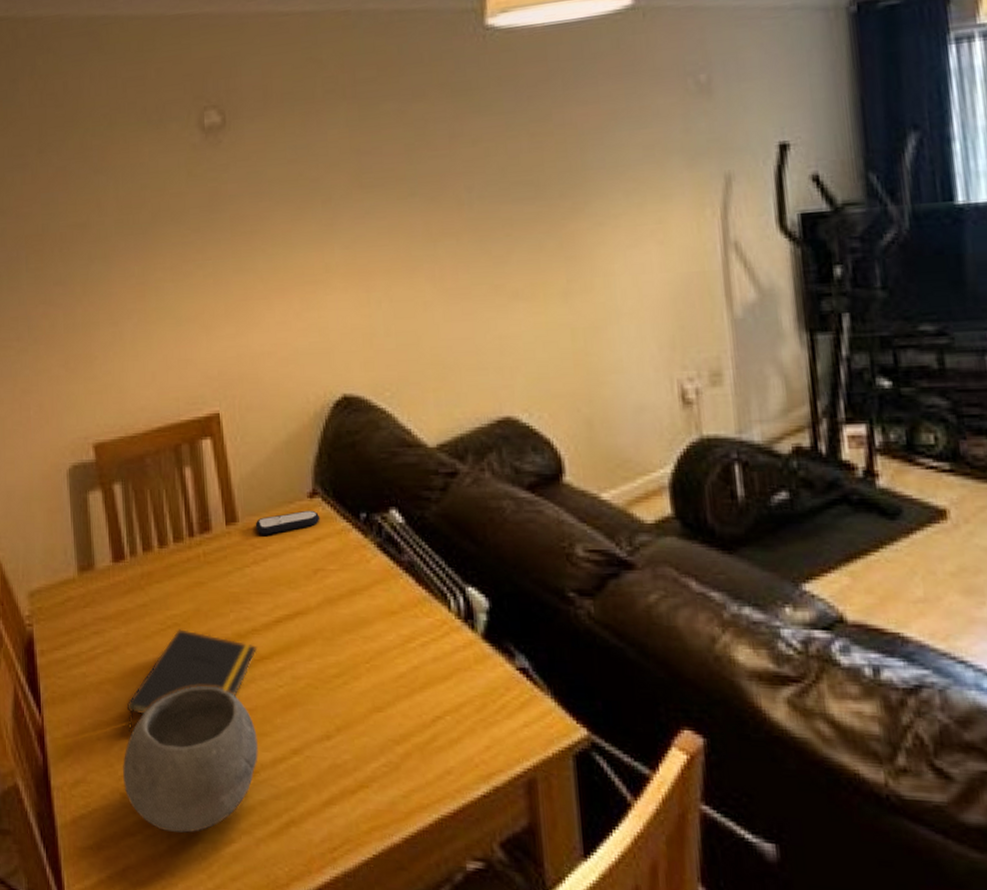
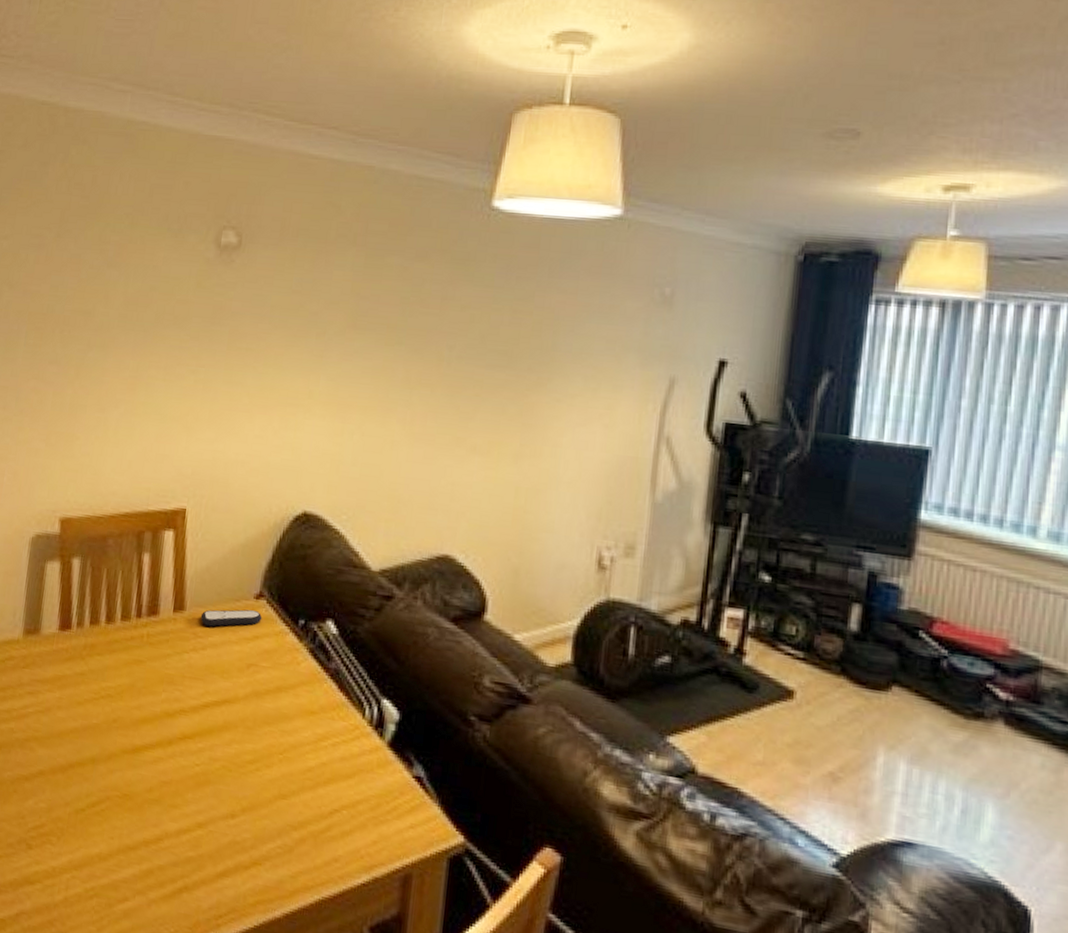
bowl: present [123,686,258,833] -> none [32,754,167,888]
notepad: present [126,629,258,732] -> none [46,700,183,788]

